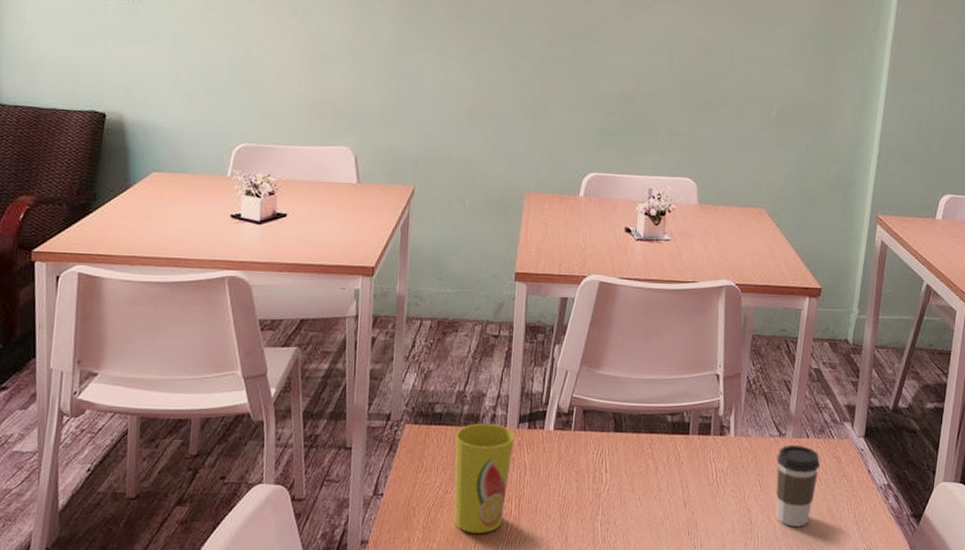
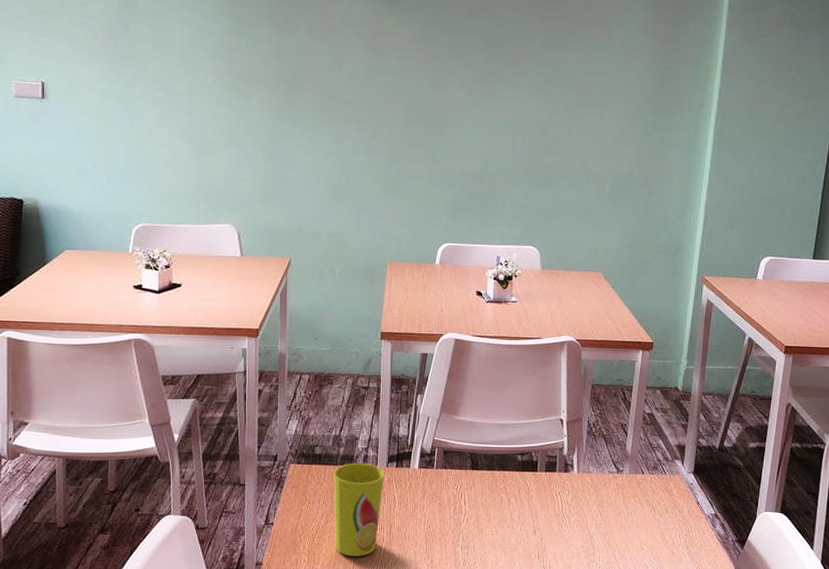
coffee cup: present [776,444,820,527] -> none [615,480,654,551]

